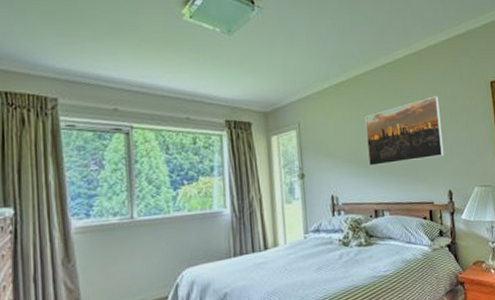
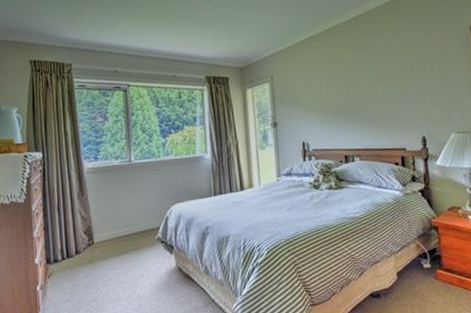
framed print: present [365,96,444,167] -> none [335,44,418,115]

